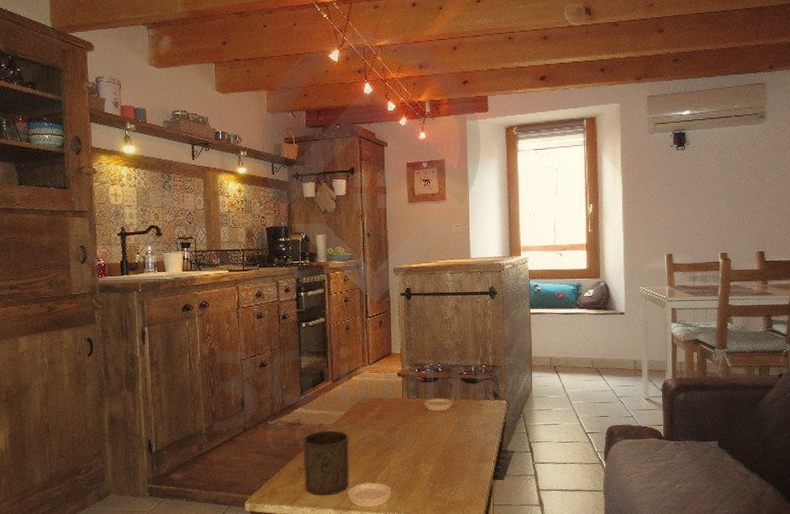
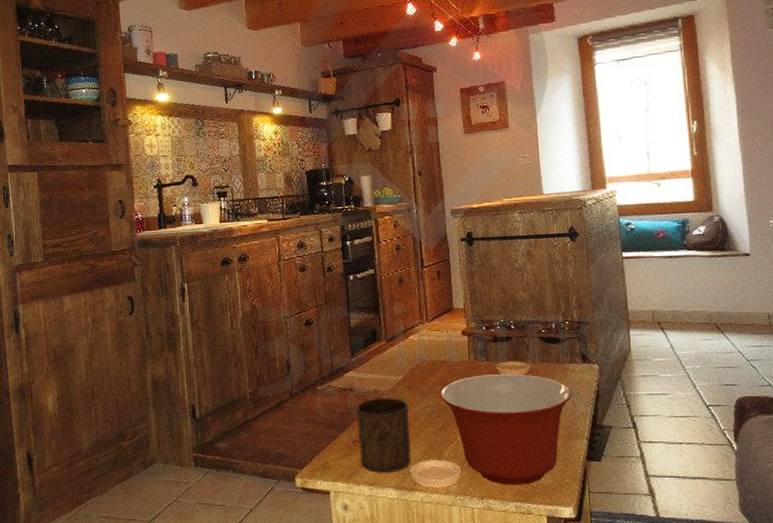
mixing bowl: none [377,409,484,502] -> present [440,374,572,485]

